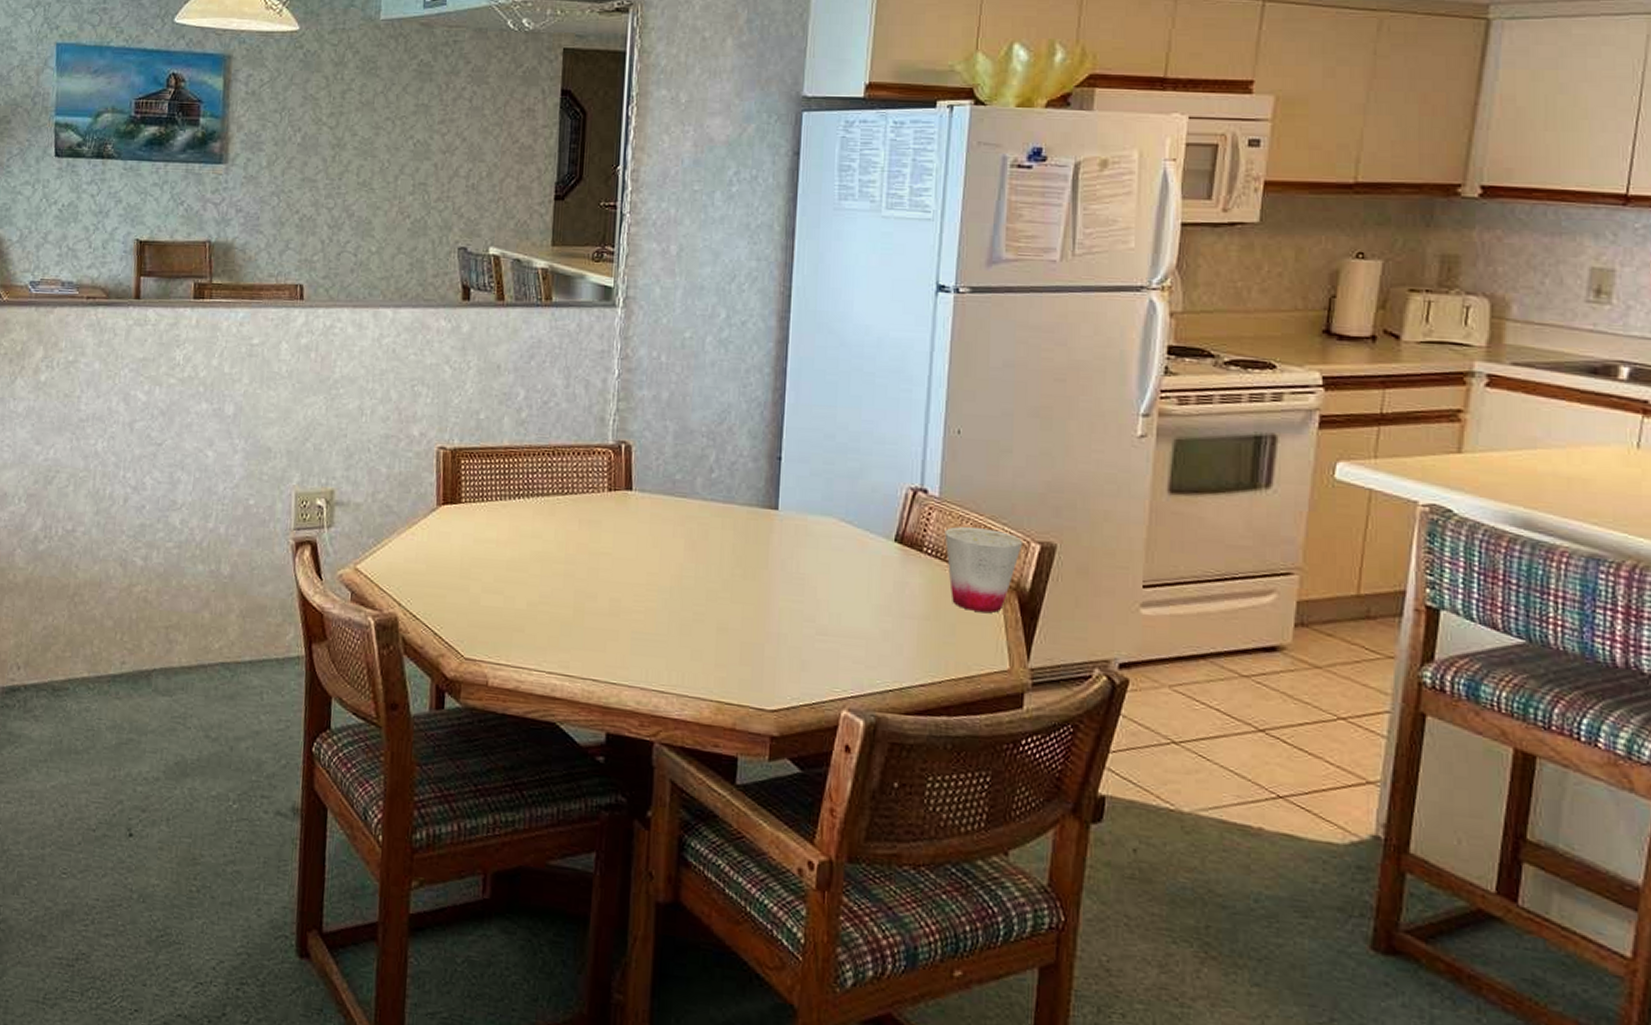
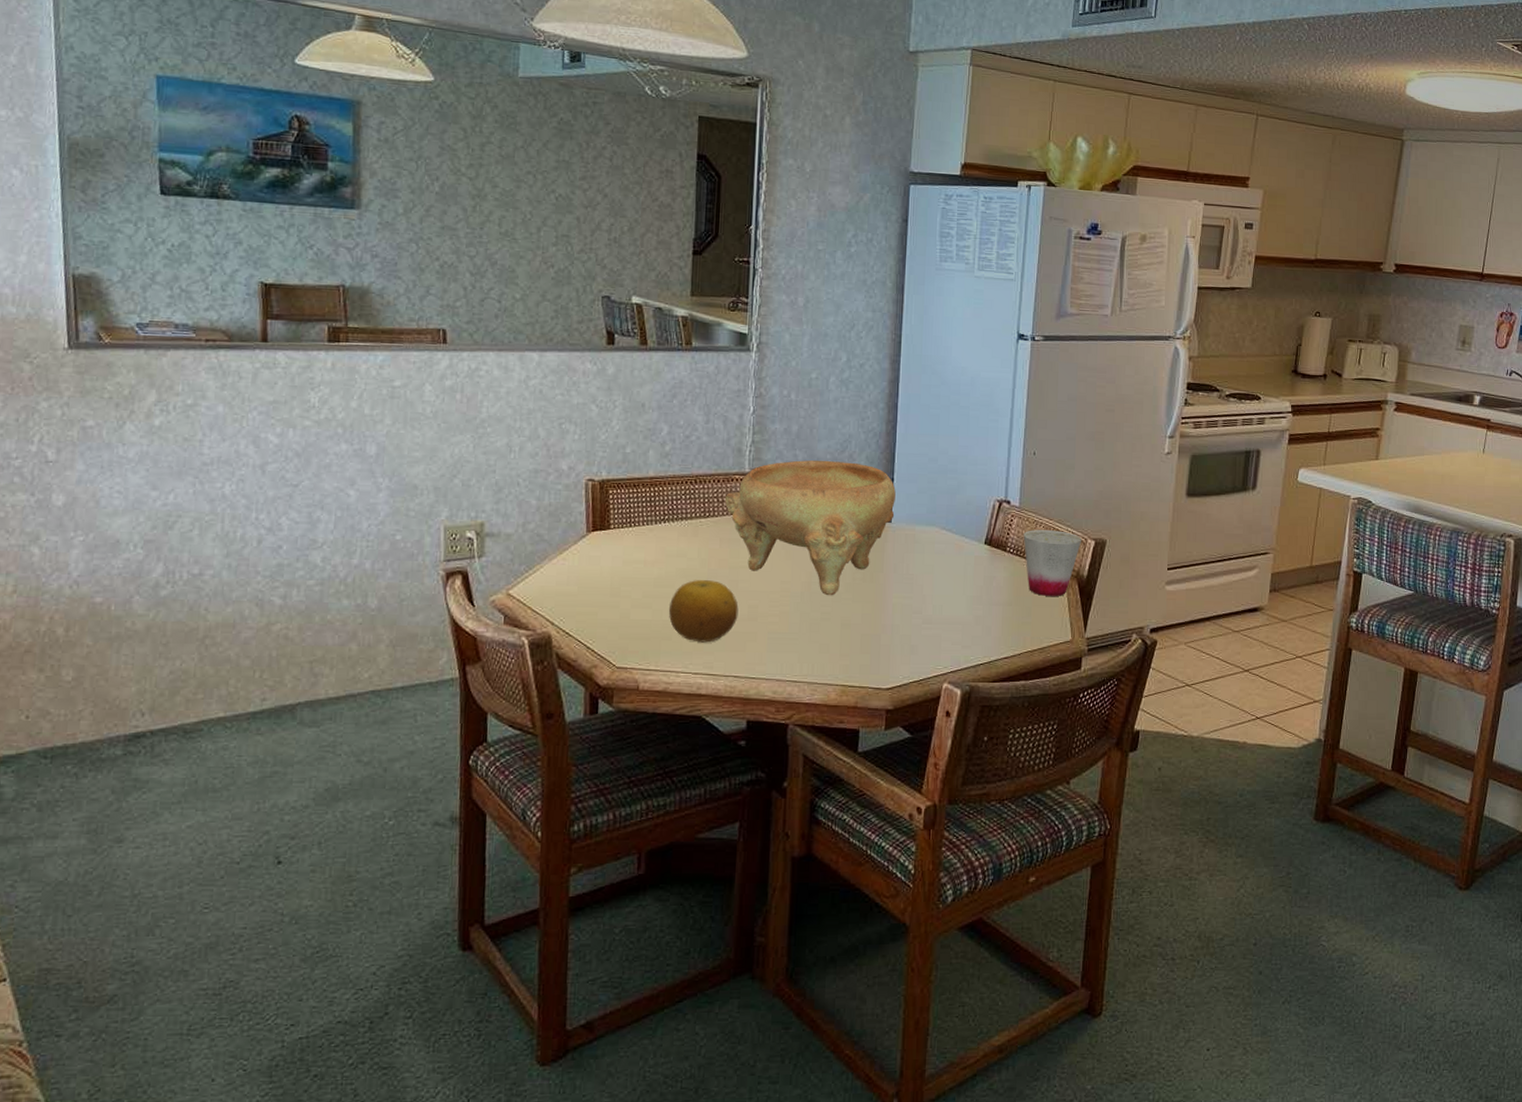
fruit: none [522,565,599,638] -> present [669,580,739,643]
decorative bowl: none [585,432,784,594] -> present [725,460,896,596]

